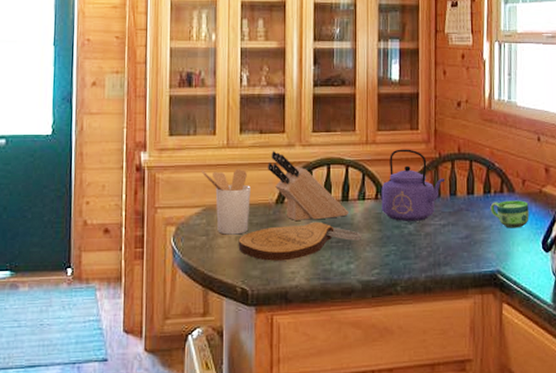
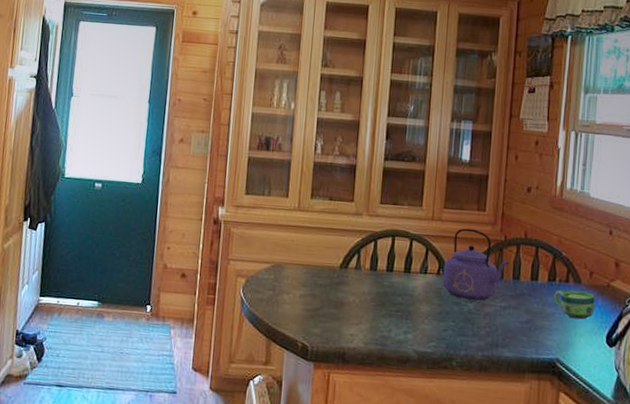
utensil holder: present [201,168,251,235] -> none [272,229,317,293]
cutting board: present [238,221,362,261] -> none [302,289,422,323]
knife block: present [268,151,348,220] -> none [335,218,410,288]

